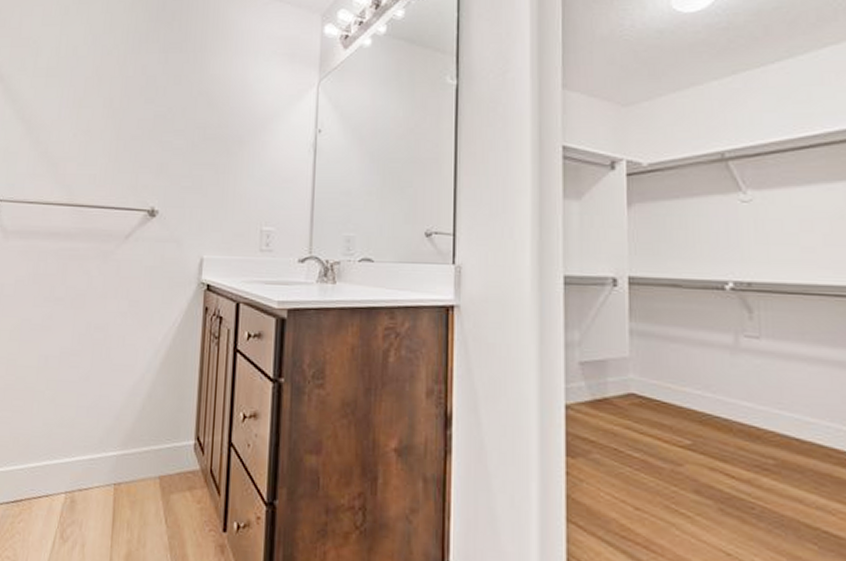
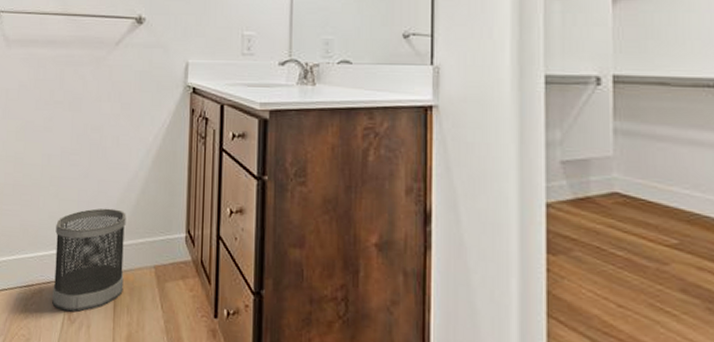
wastebasket: none [43,413,130,530] -> present [52,208,126,312]

